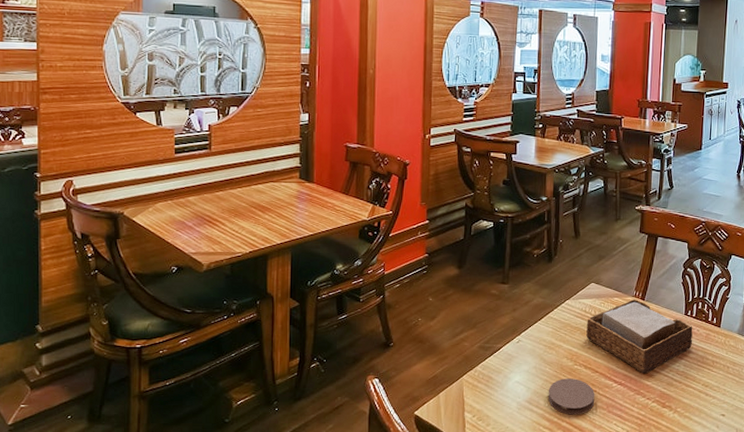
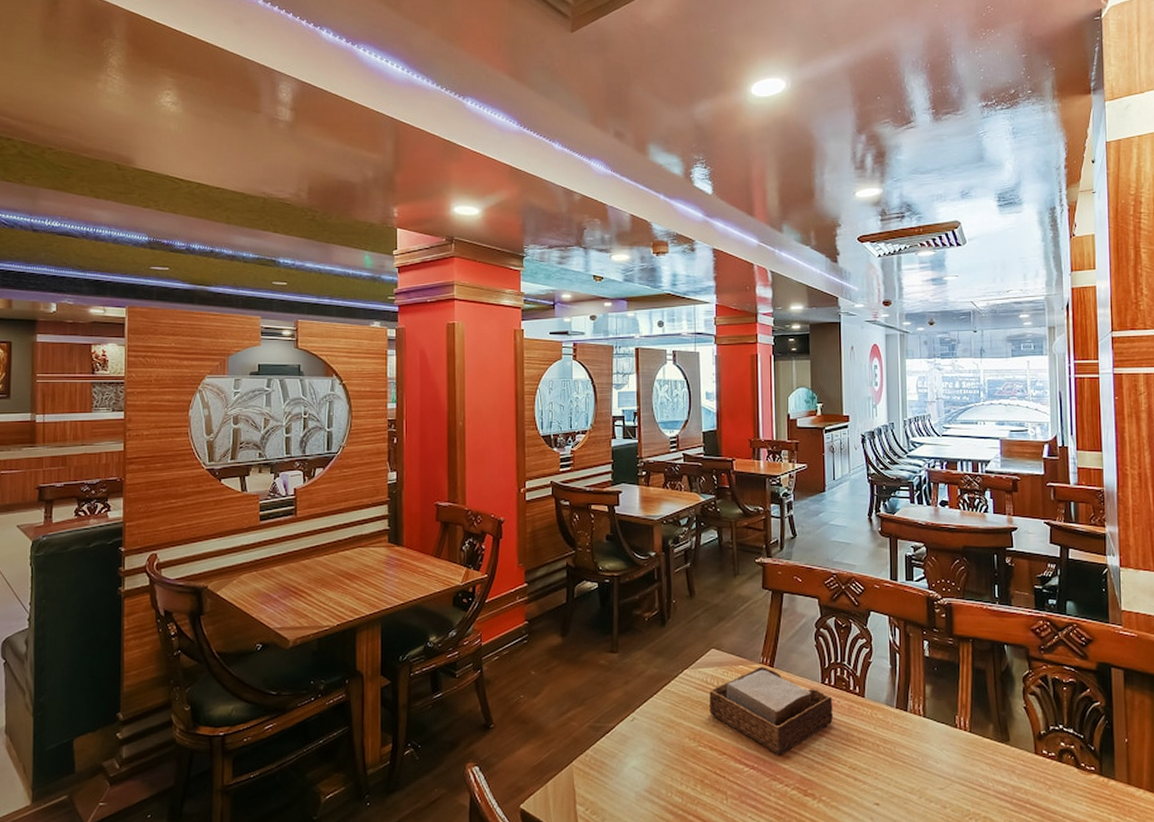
coaster: present [548,378,595,415] -> none [670,762,725,807]

